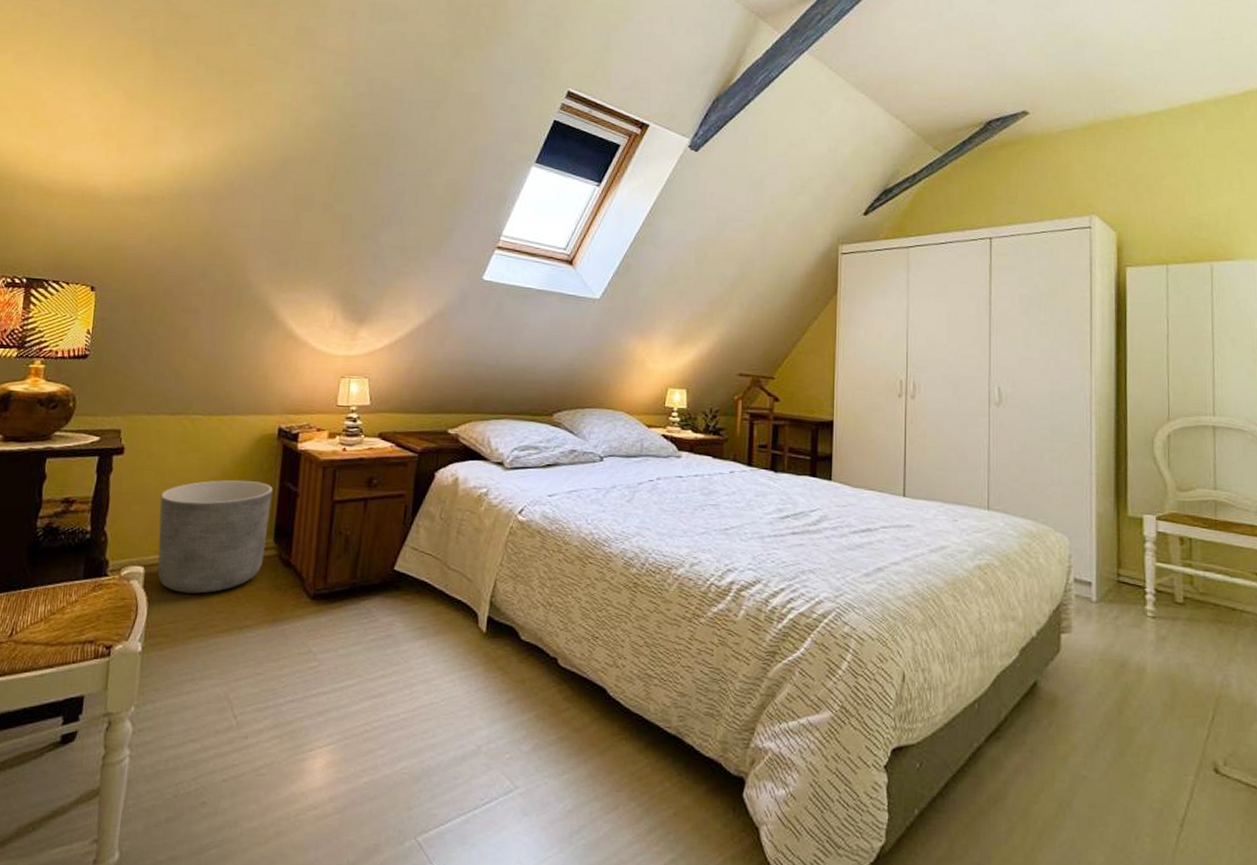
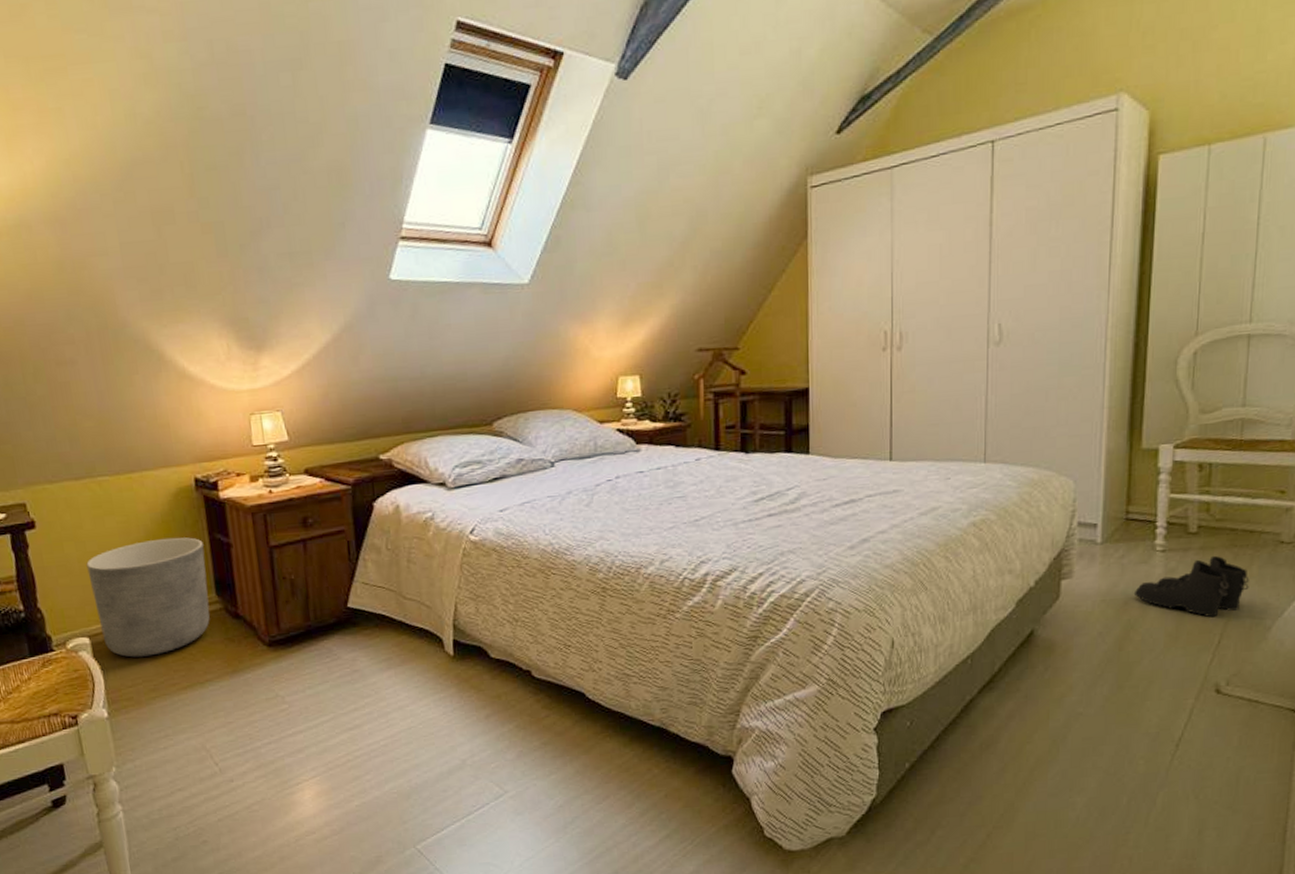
boots: none [1129,628,1236,692] -> present [1133,555,1250,618]

